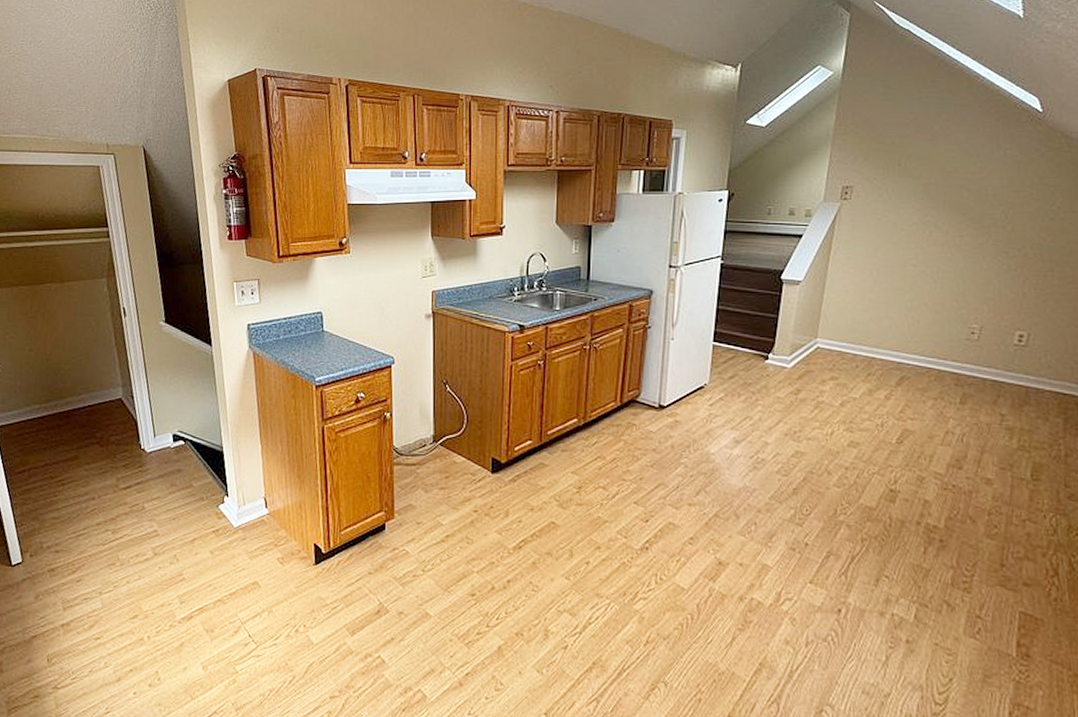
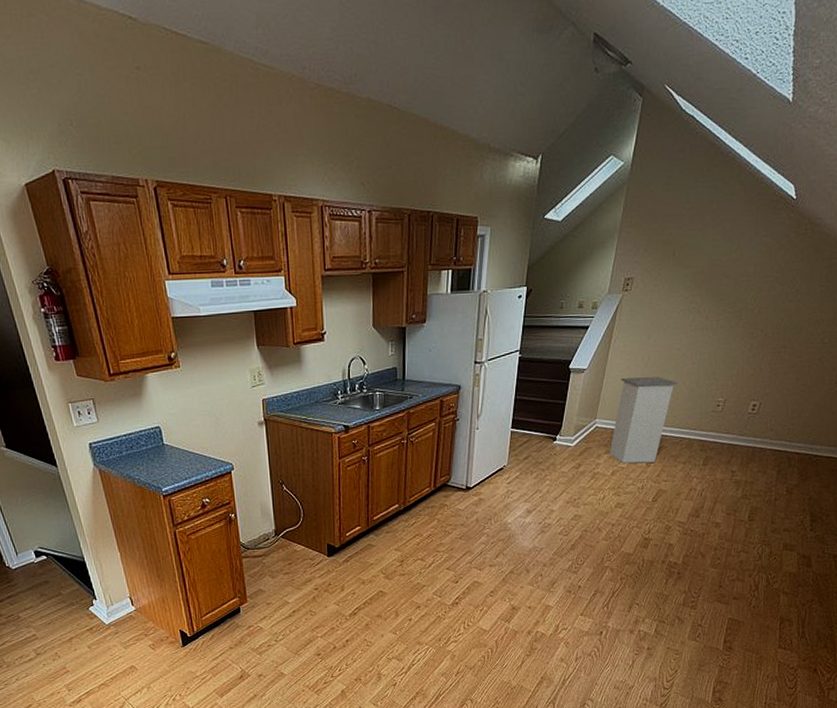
trash can: none [835,294,918,395] -> present [609,377,679,464]

